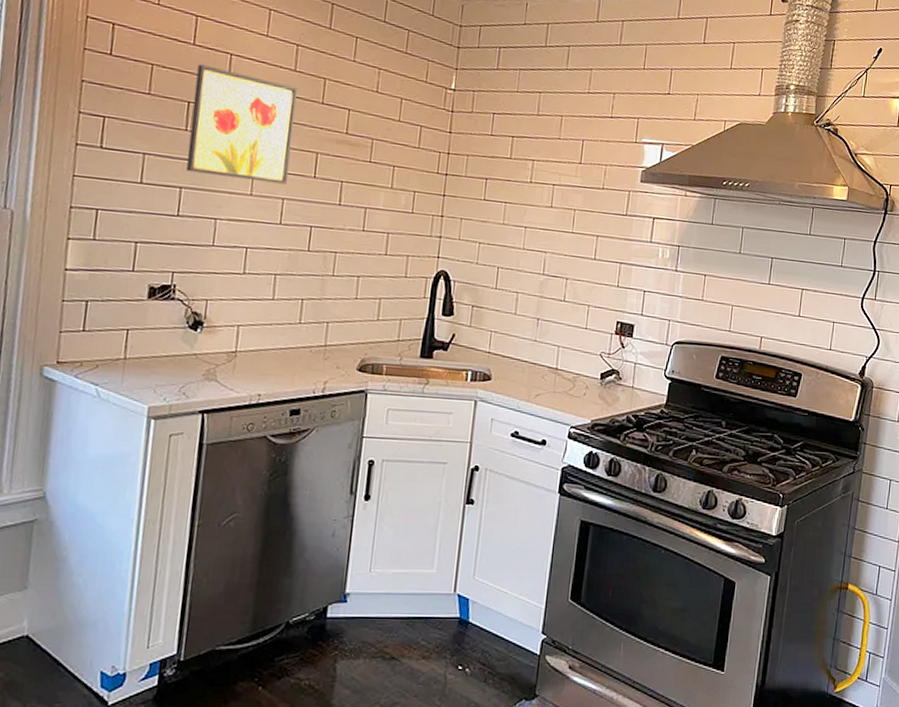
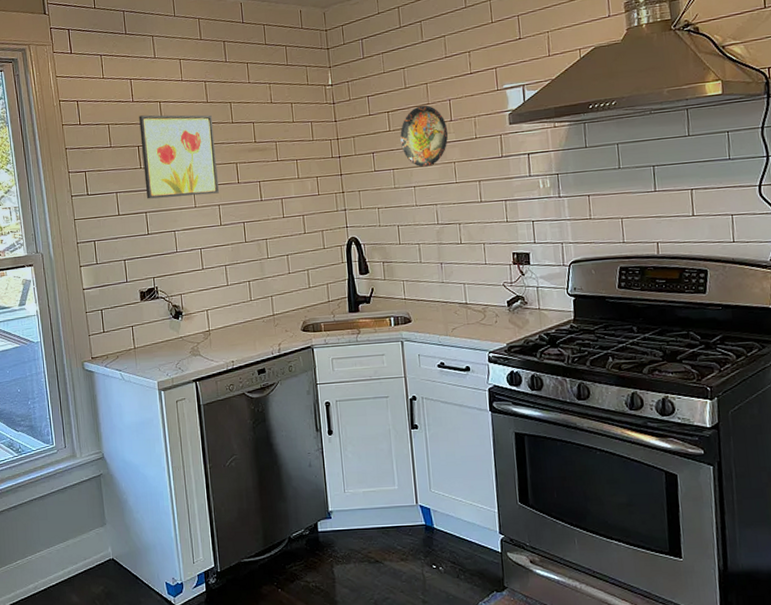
decorative plate: none [520,138,575,208] -> present [400,105,449,167]

